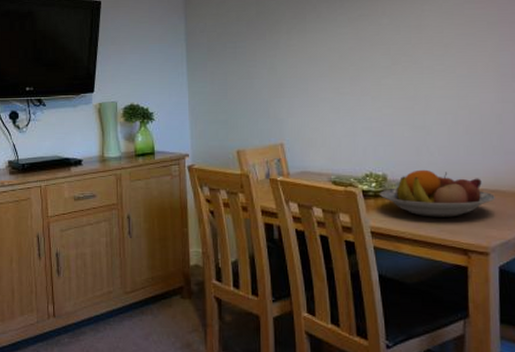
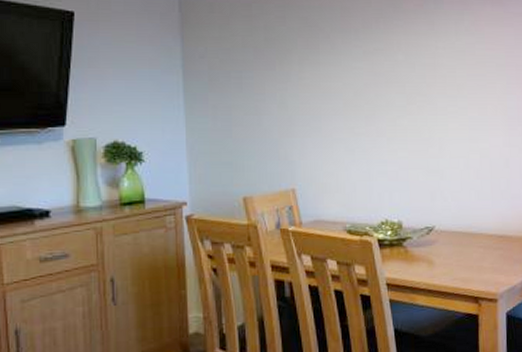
fruit bowl: present [380,169,495,217] -> none [395,215,503,266]

